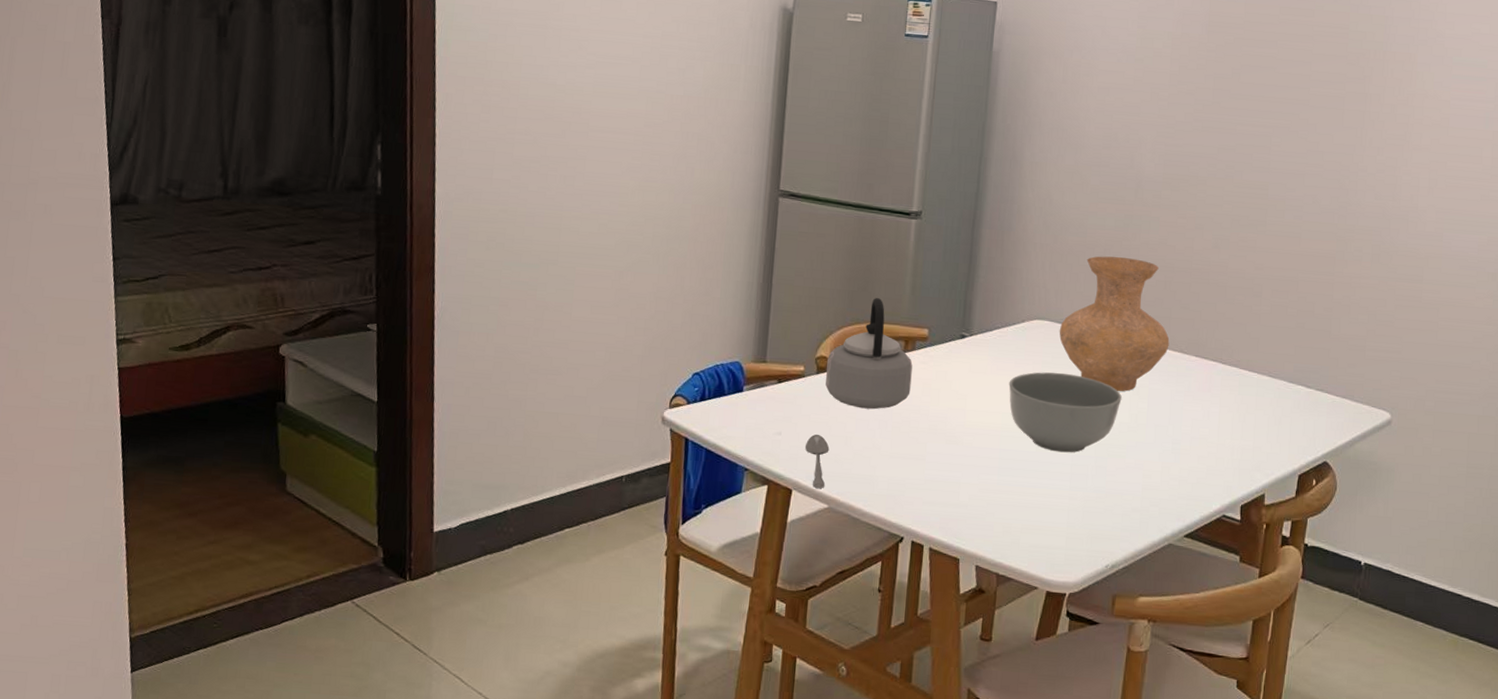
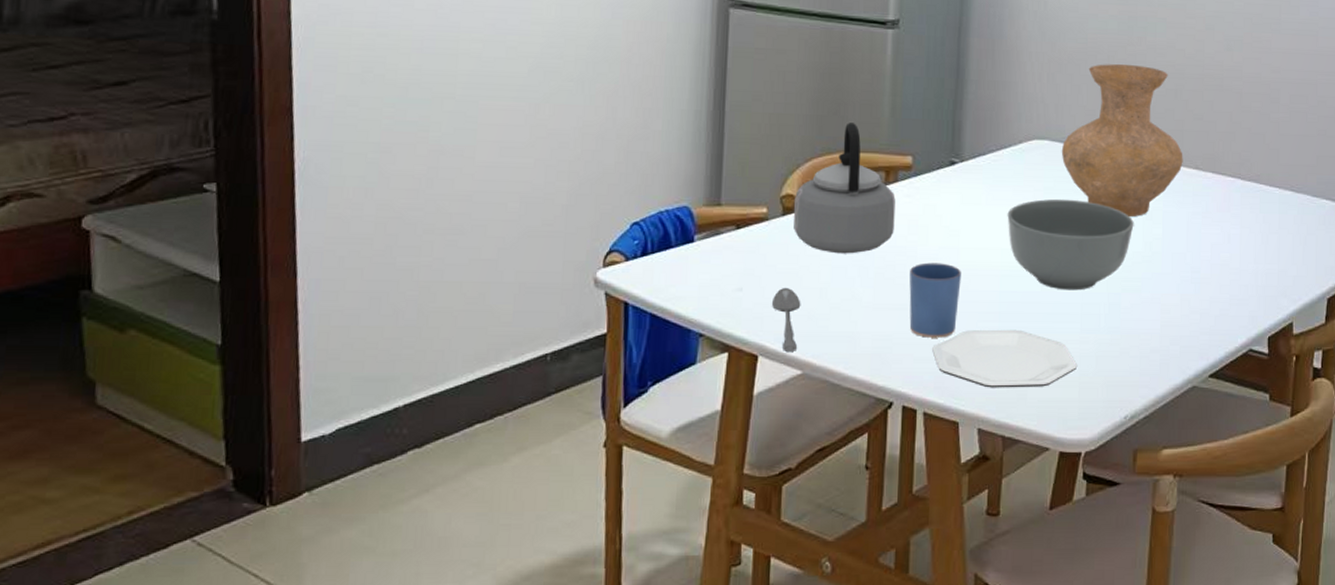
mug: none [920,420,967,486] -> present [909,262,961,338]
plate: none [939,480,1066,534] -> present [932,329,1078,388]

